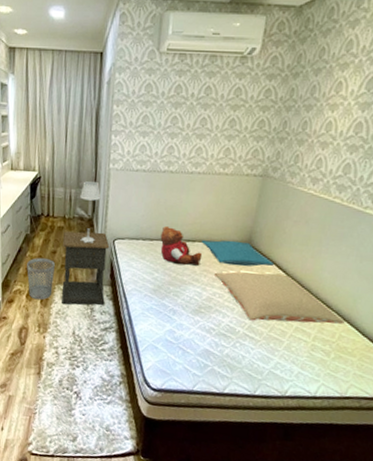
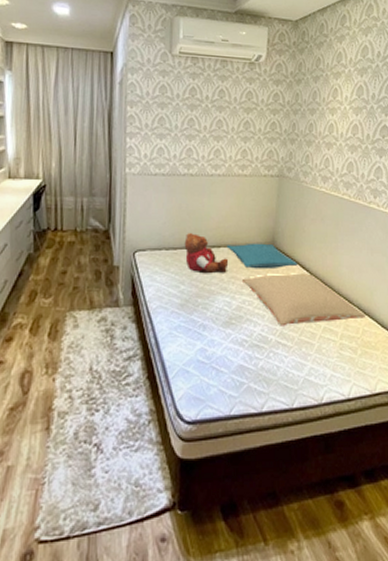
wastebasket: present [27,257,55,300] -> none [30,280,65,333]
nightstand: present [62,231,110,306] -> none [74,244,130,335]
table lamp: present [80,181,101,244] -> none [93,188,118,259]

